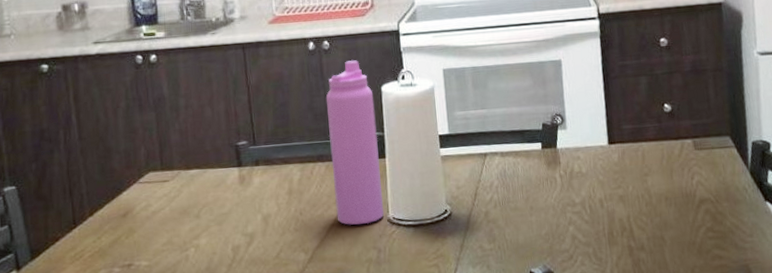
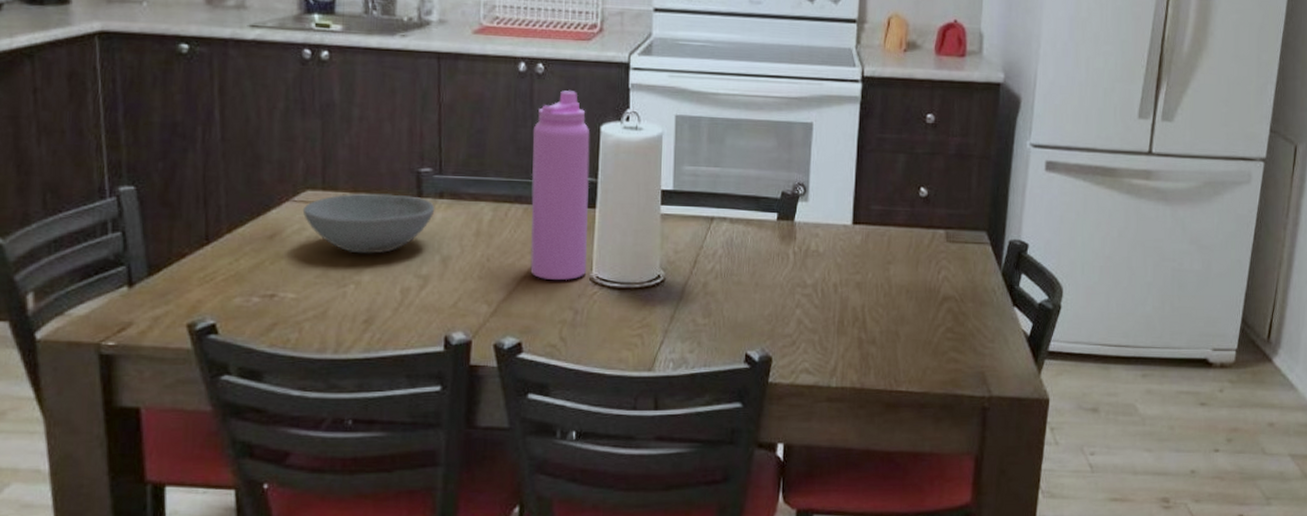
bowl: none [147,166,253,221] -> present [302,193,435,254]

